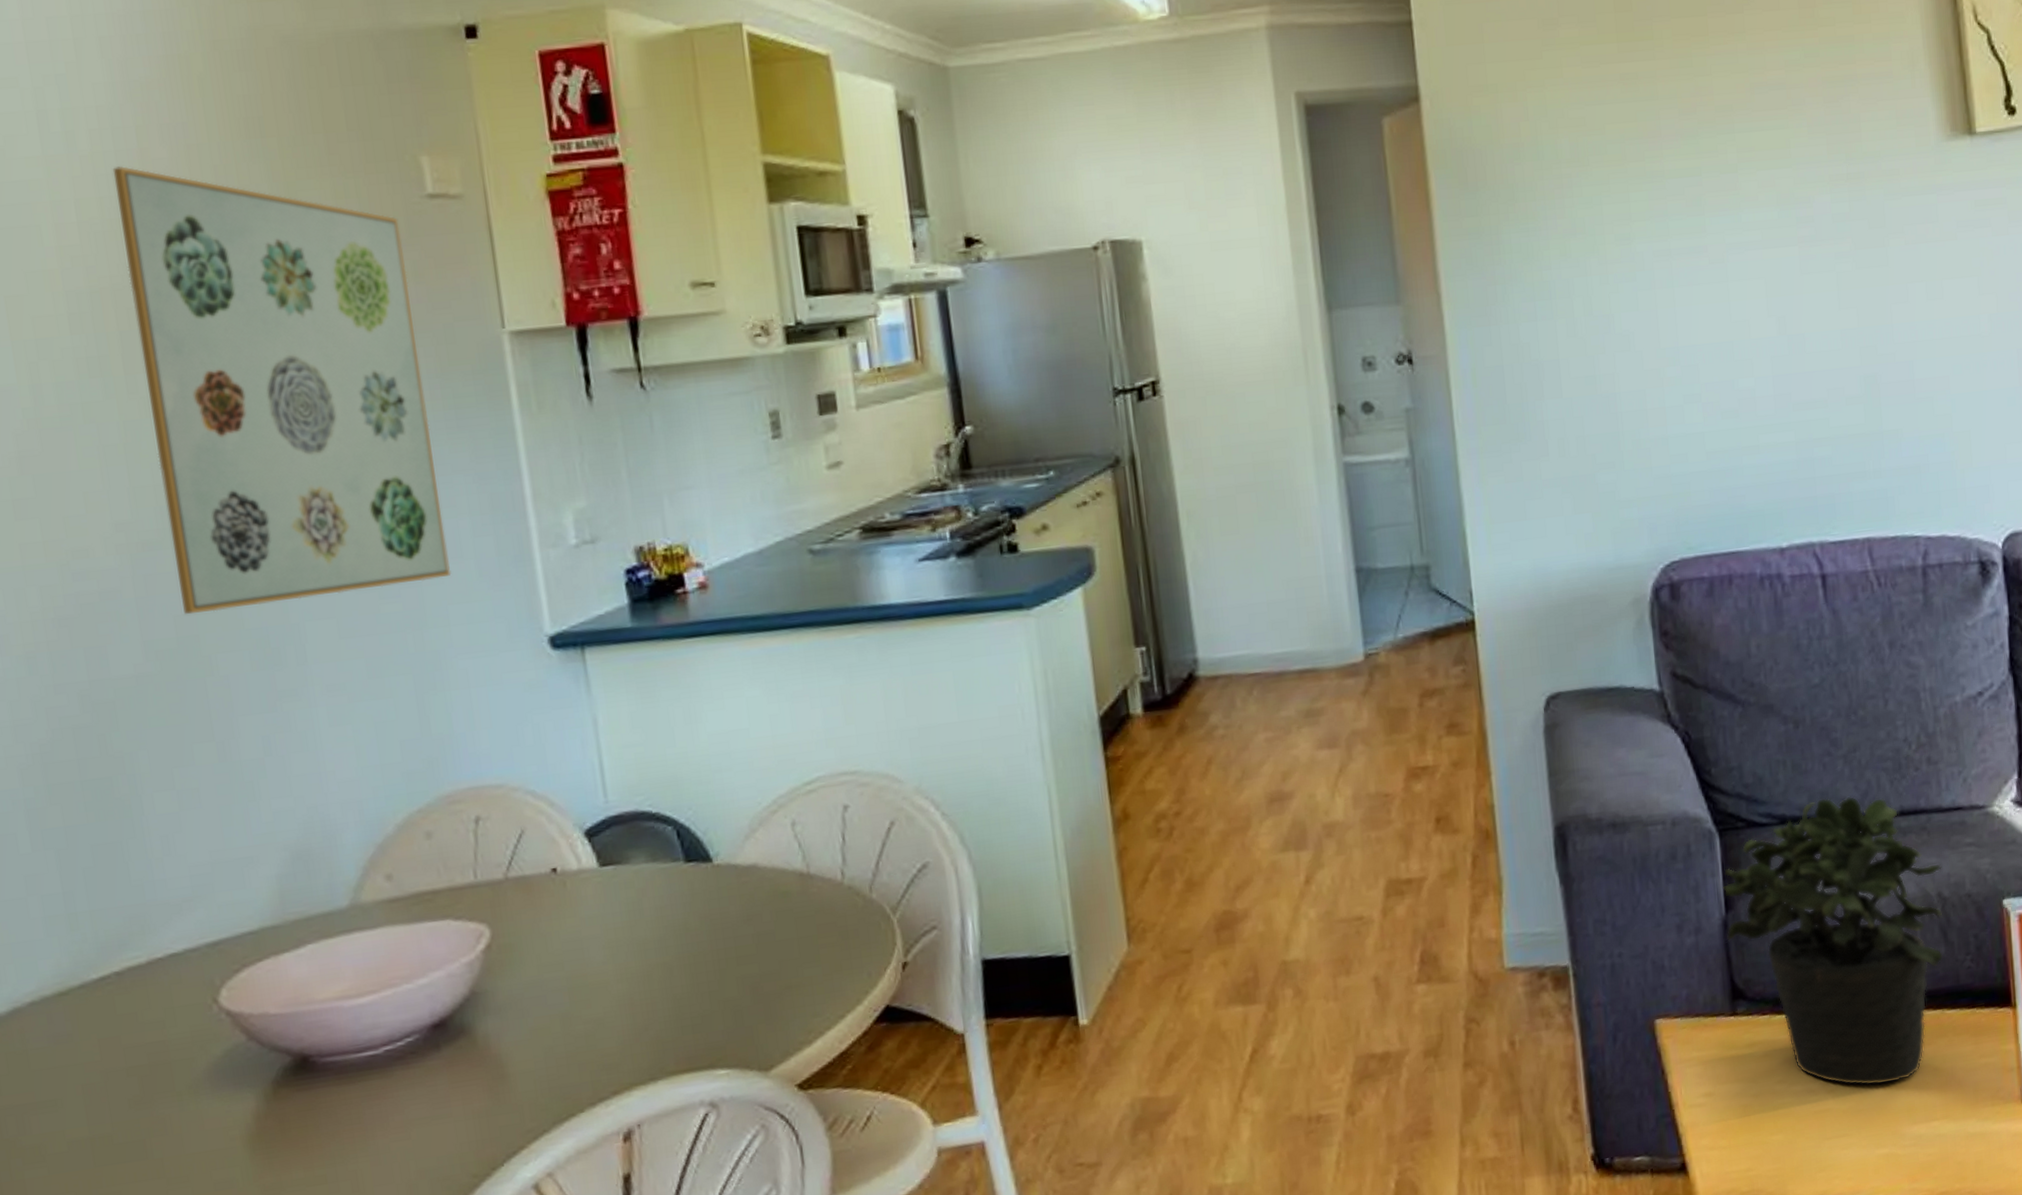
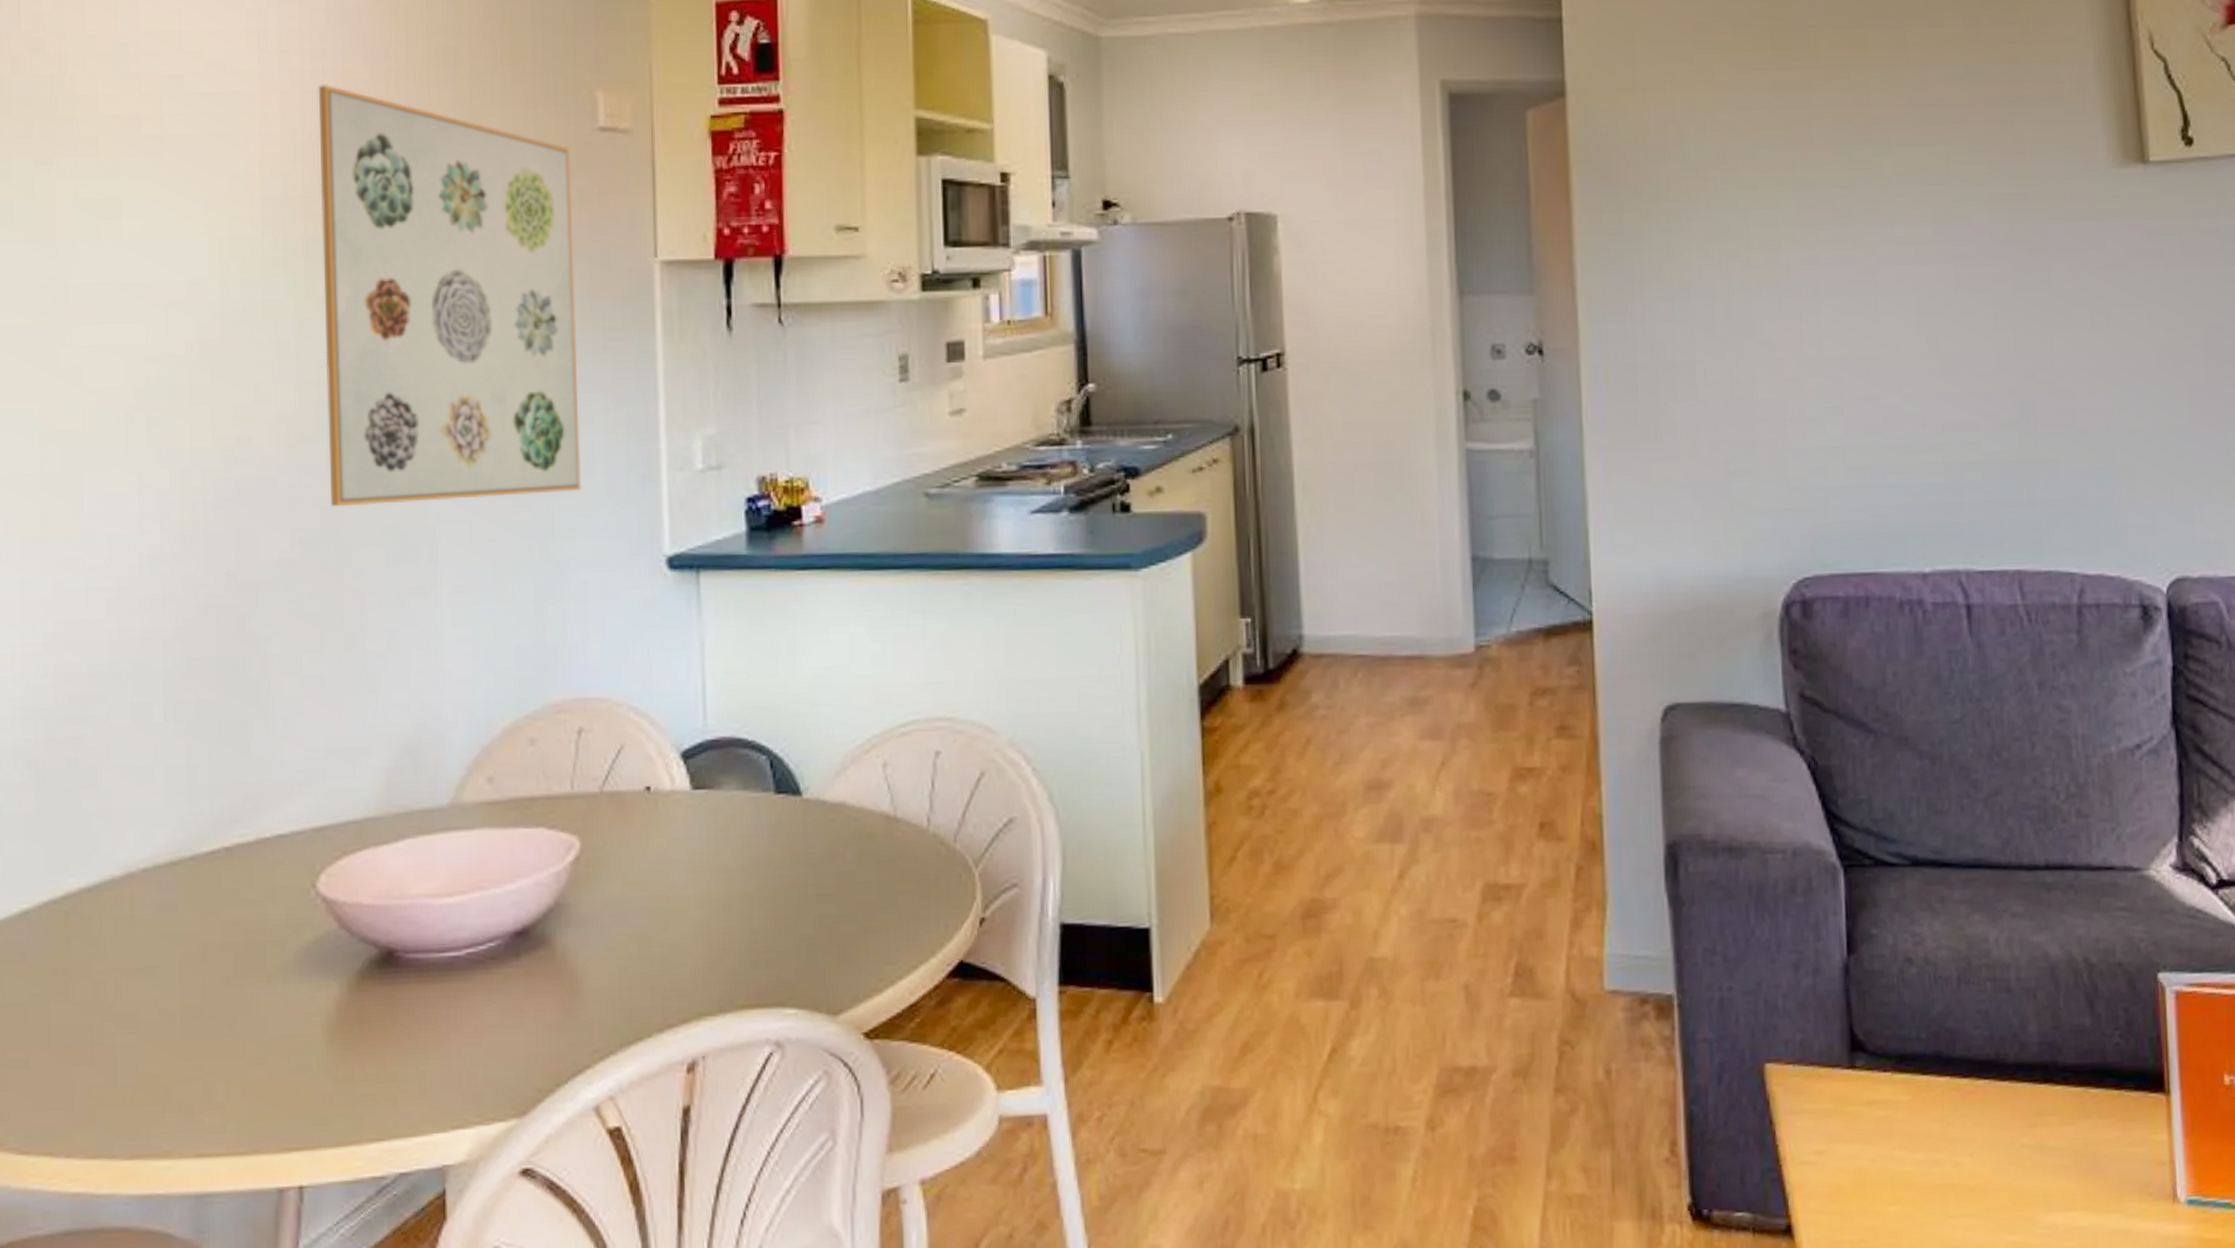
potted plant: present [1722,796,1943,1086] -> none [1845,842,2090,1164]

